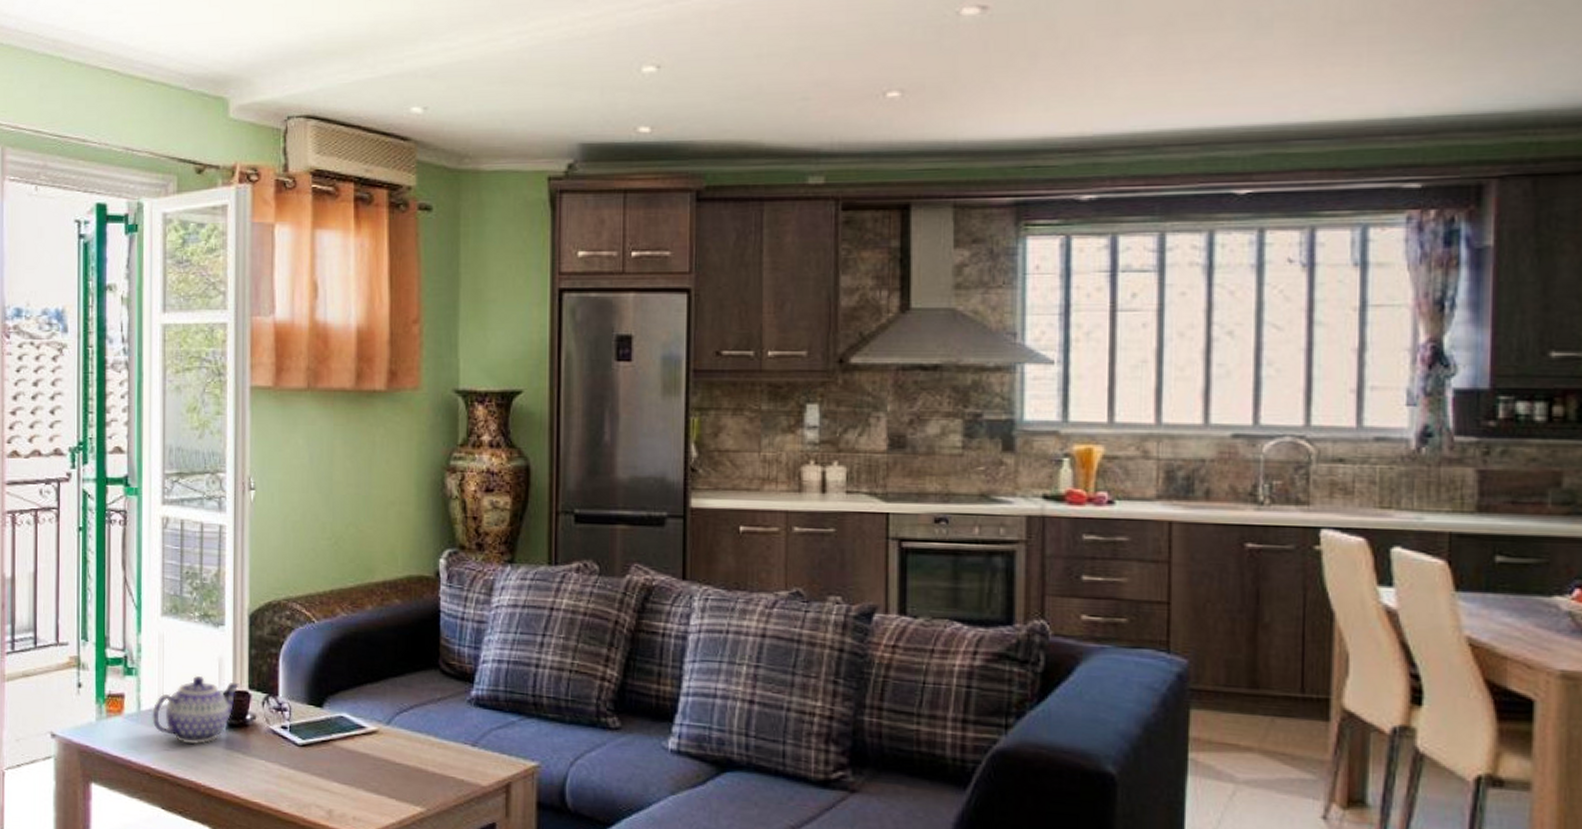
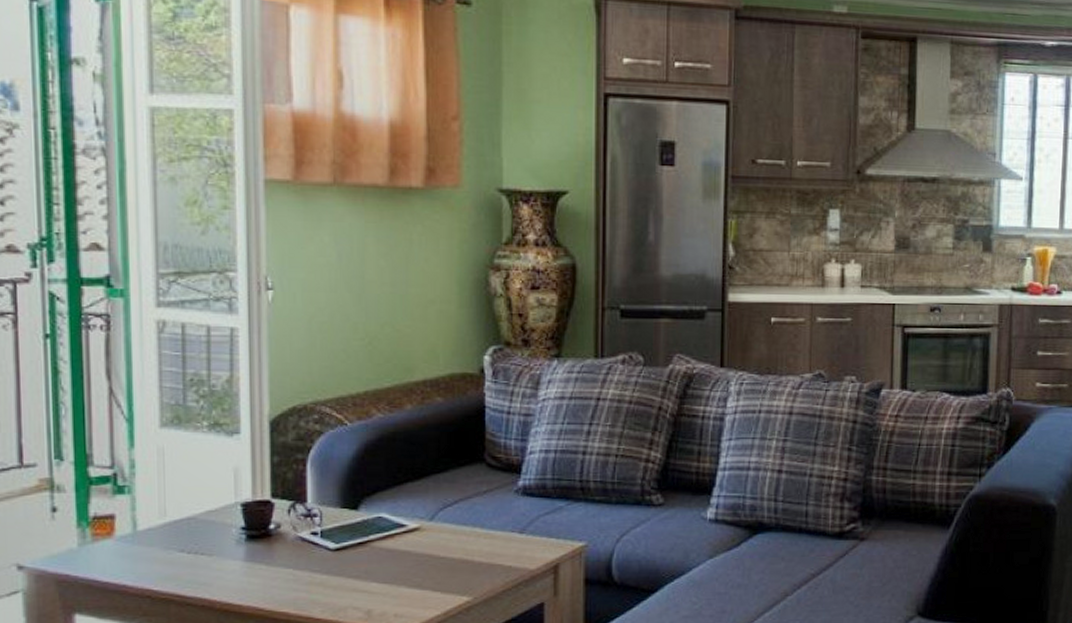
teapot: present [152,676,240,745] -> none [152,489,261,561]

